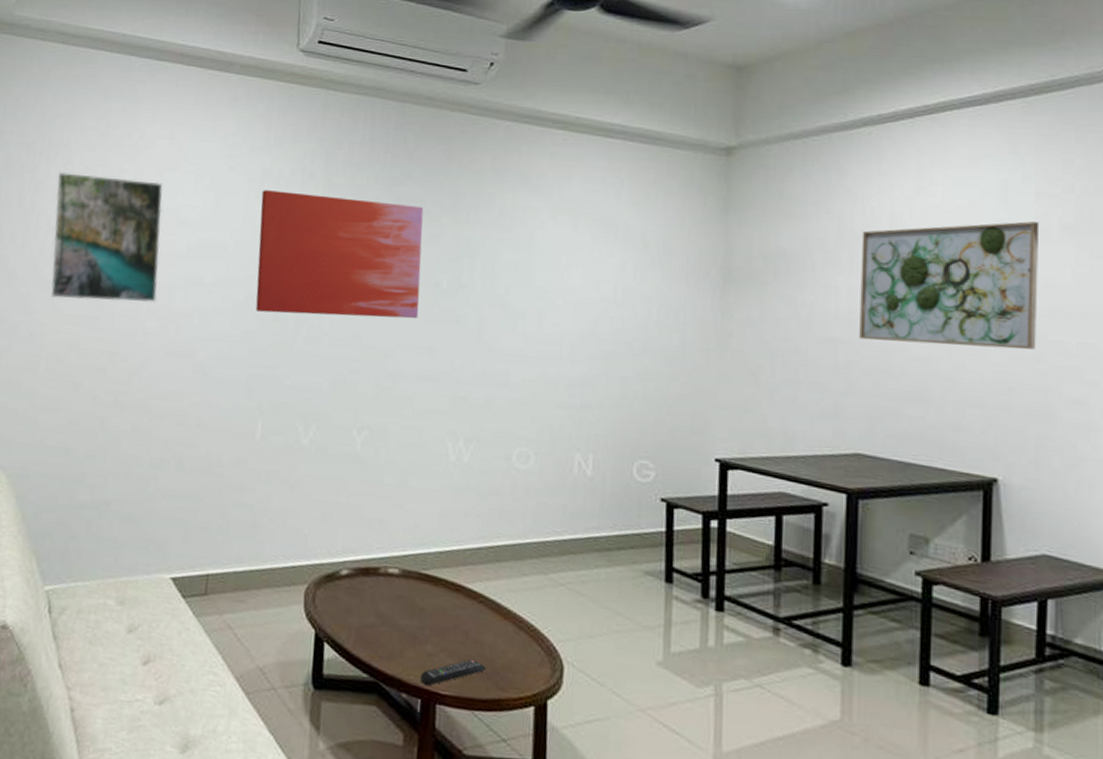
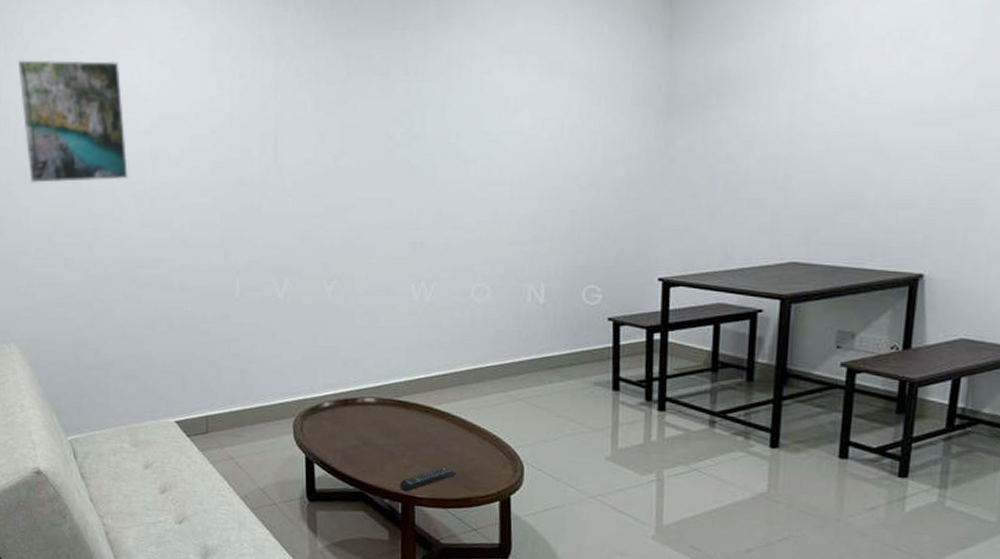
wall art: present [255,190,424,319] -> none [215,59,375,179]
wall art: present [859,221,1040,350] -> none [798,20,987,154]

